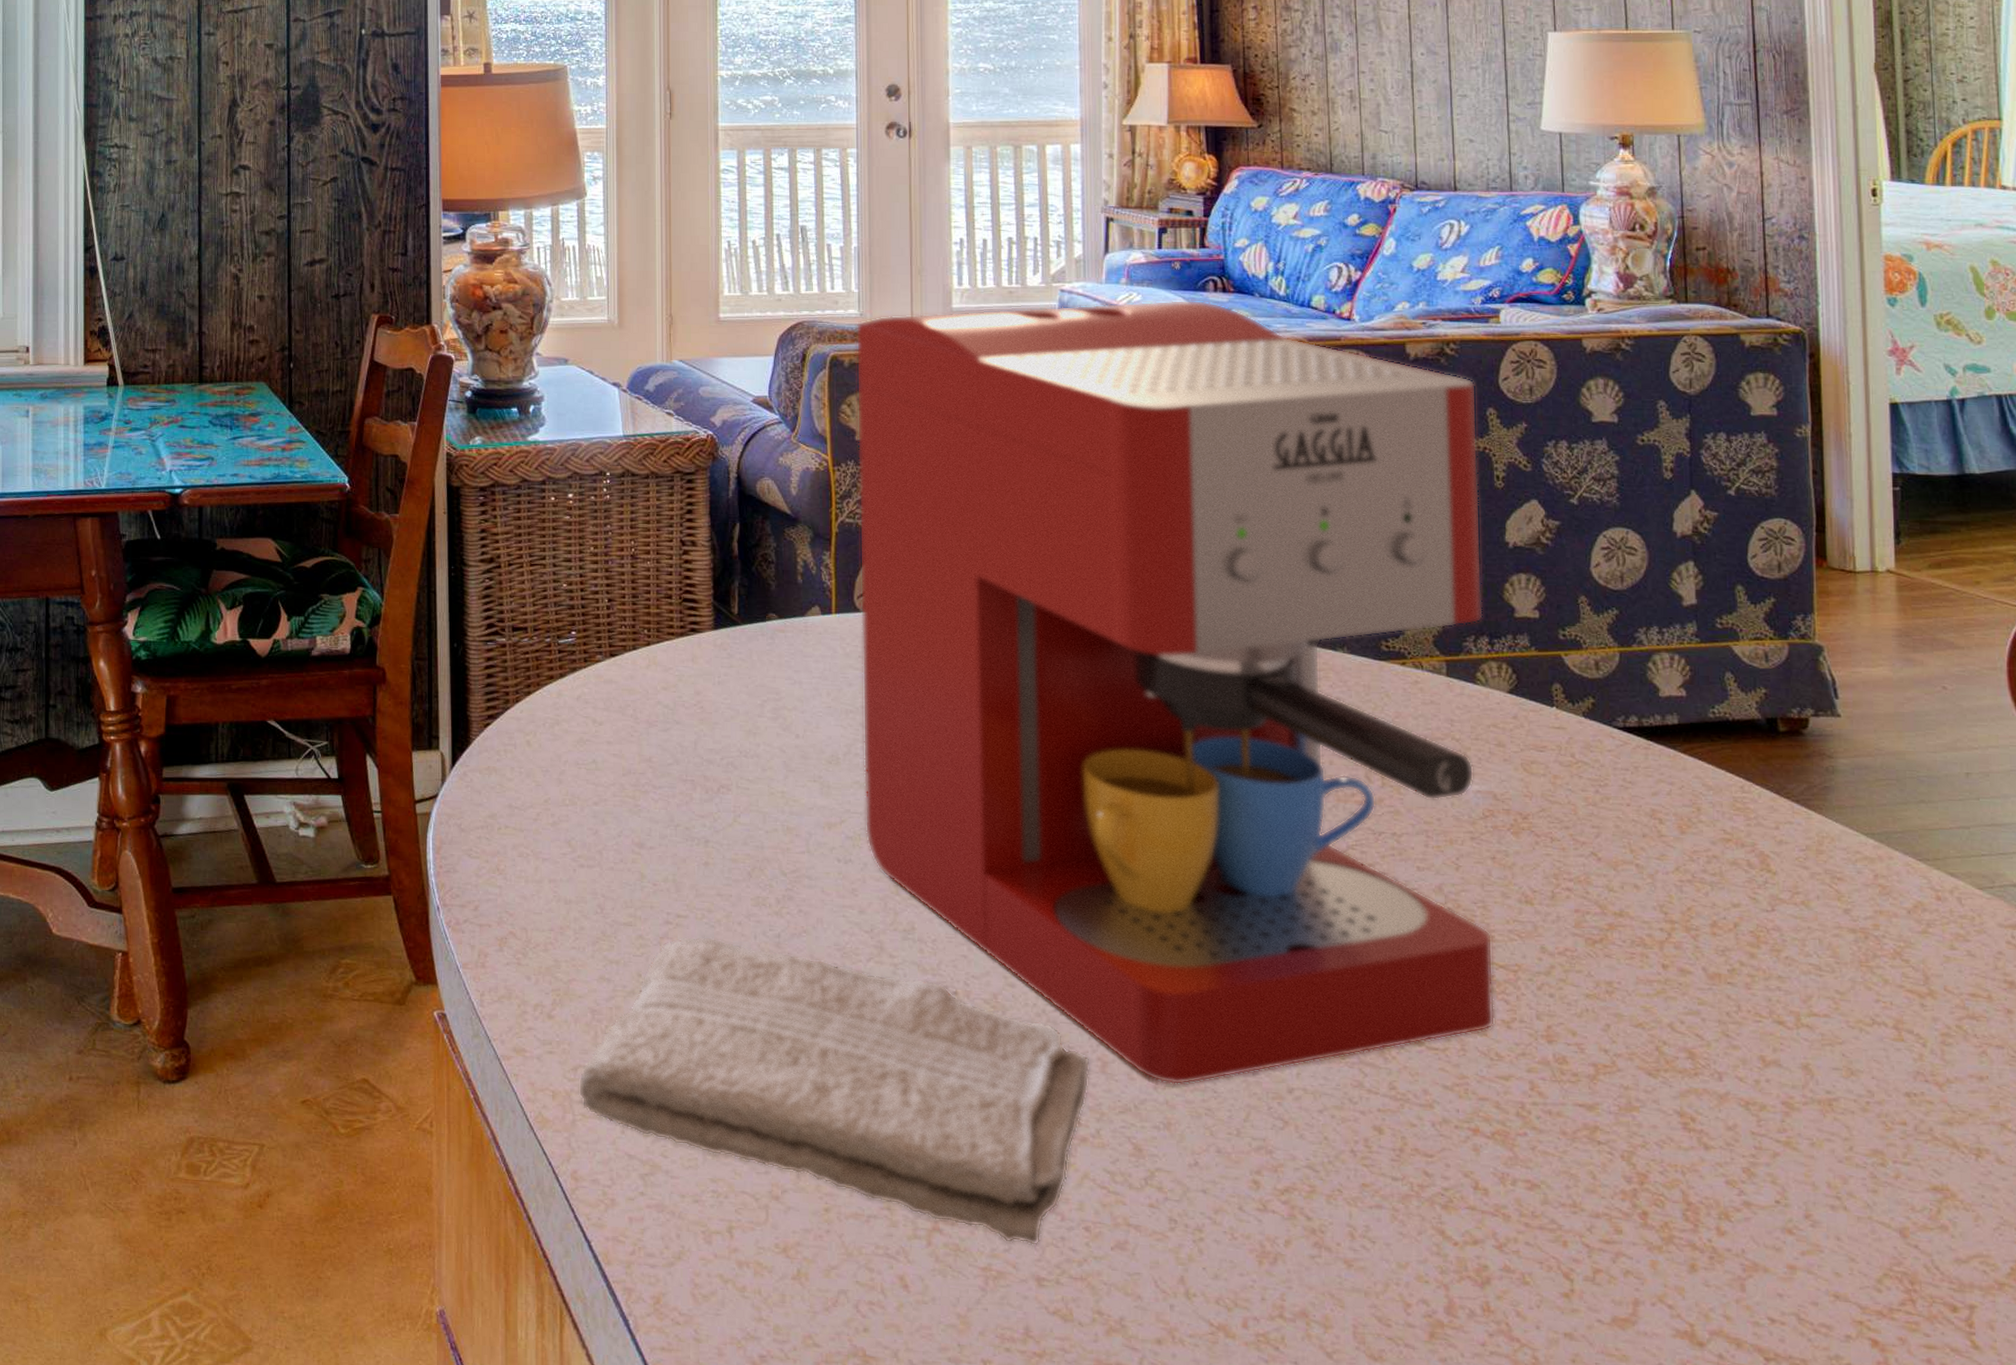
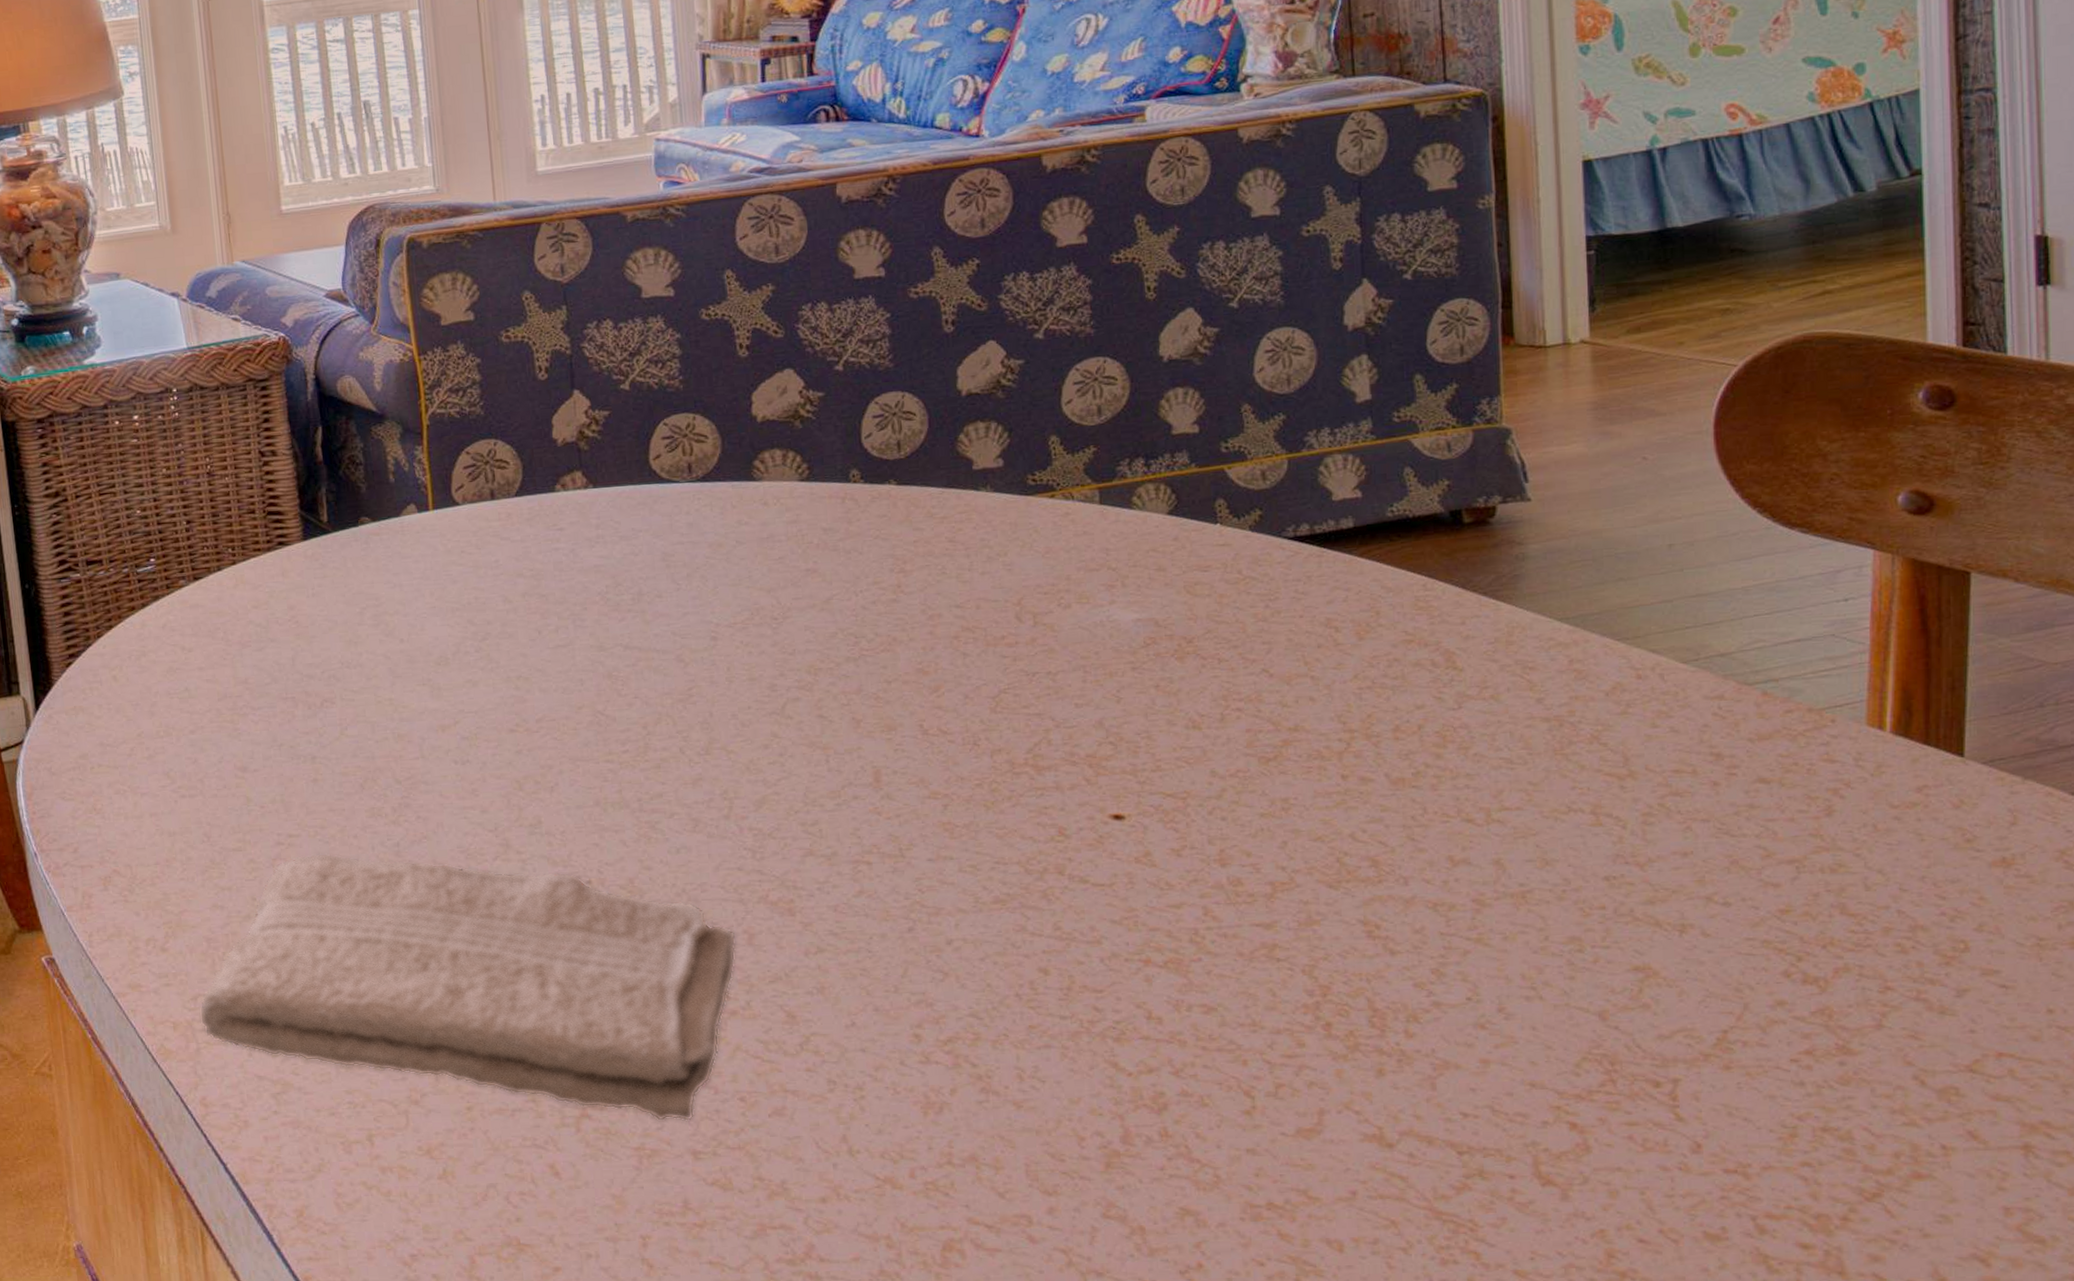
coffee maker: present [856,299,1496,1085] -> none [432,132,1165,949]

